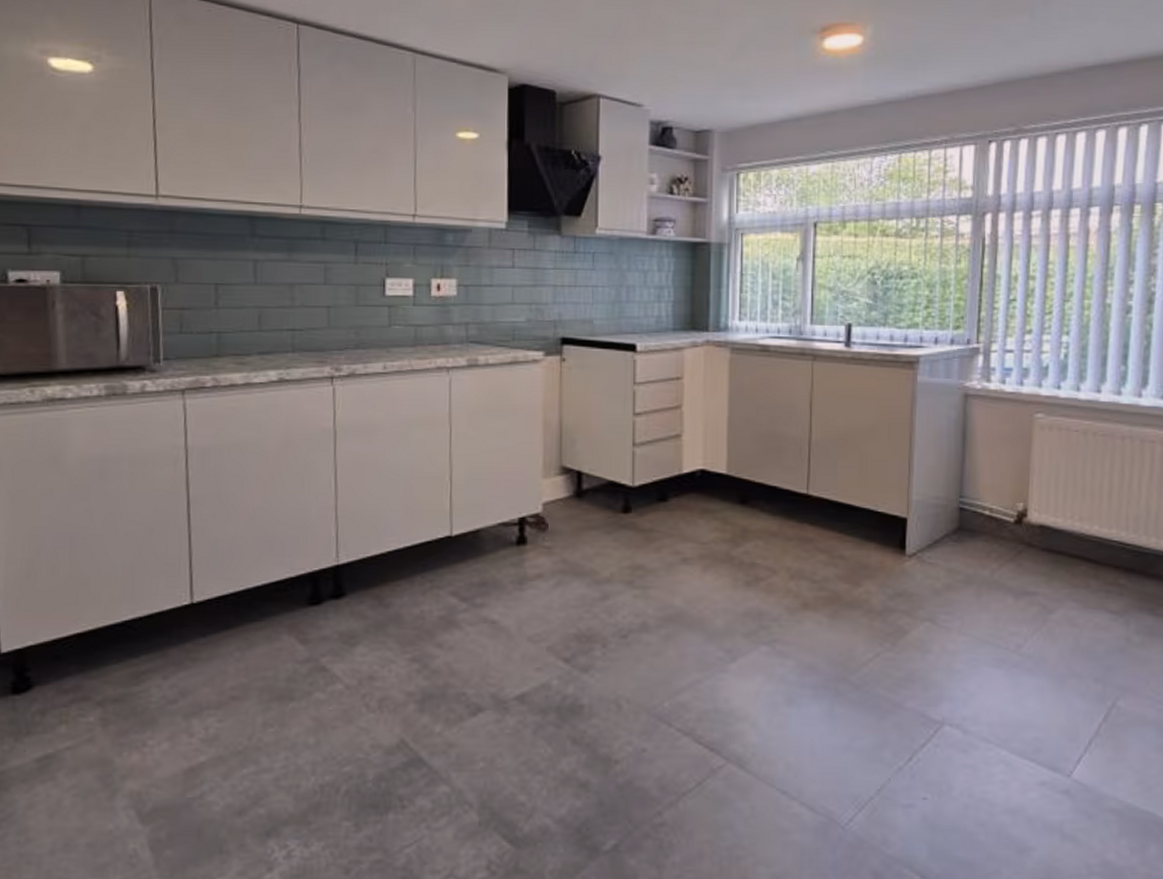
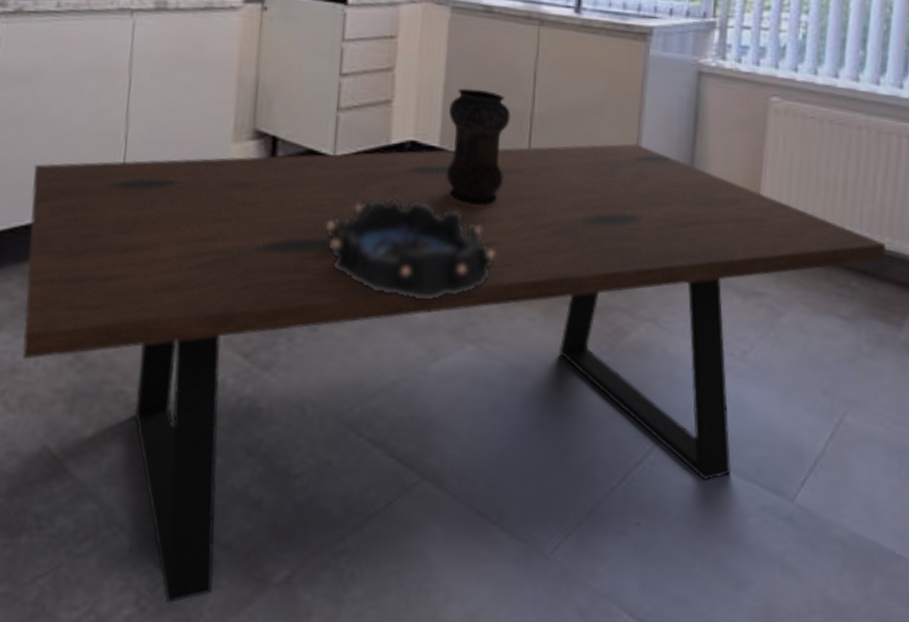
dining table: none [375,462,1153,868] -> present [22,143,887,603]
decorative bowl: none [630,522,782,609] -> present [326,199,495,300]
vase: none [734,420,790,523] -> present [446,88,511,205]

